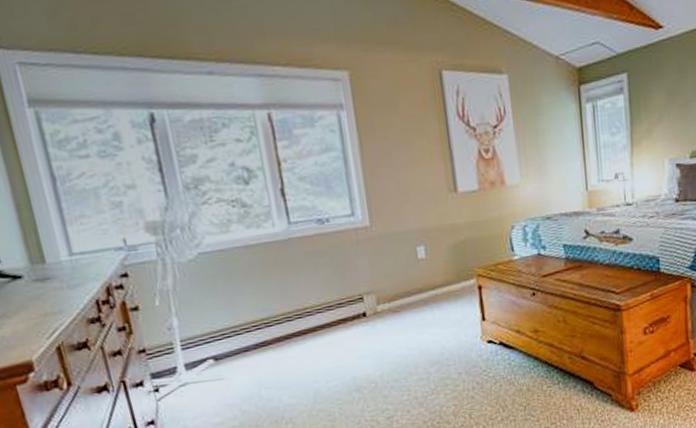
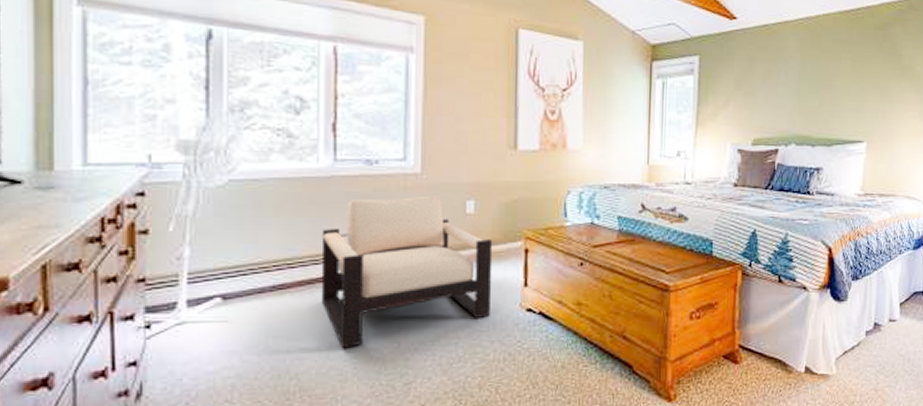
armchair: none [289,245,454,393] -> present [321,195,493,349]

